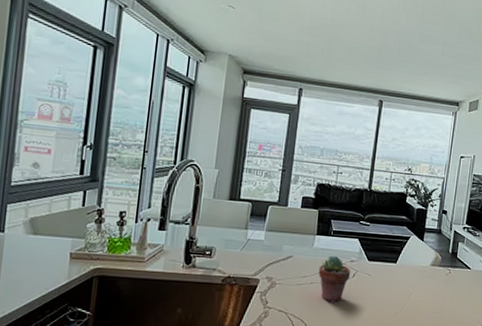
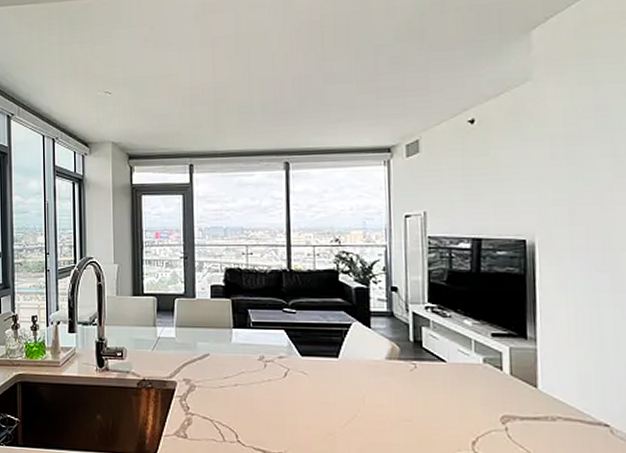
potted succulent: present [318,255,351,303] -> none [241,351,282,408]

